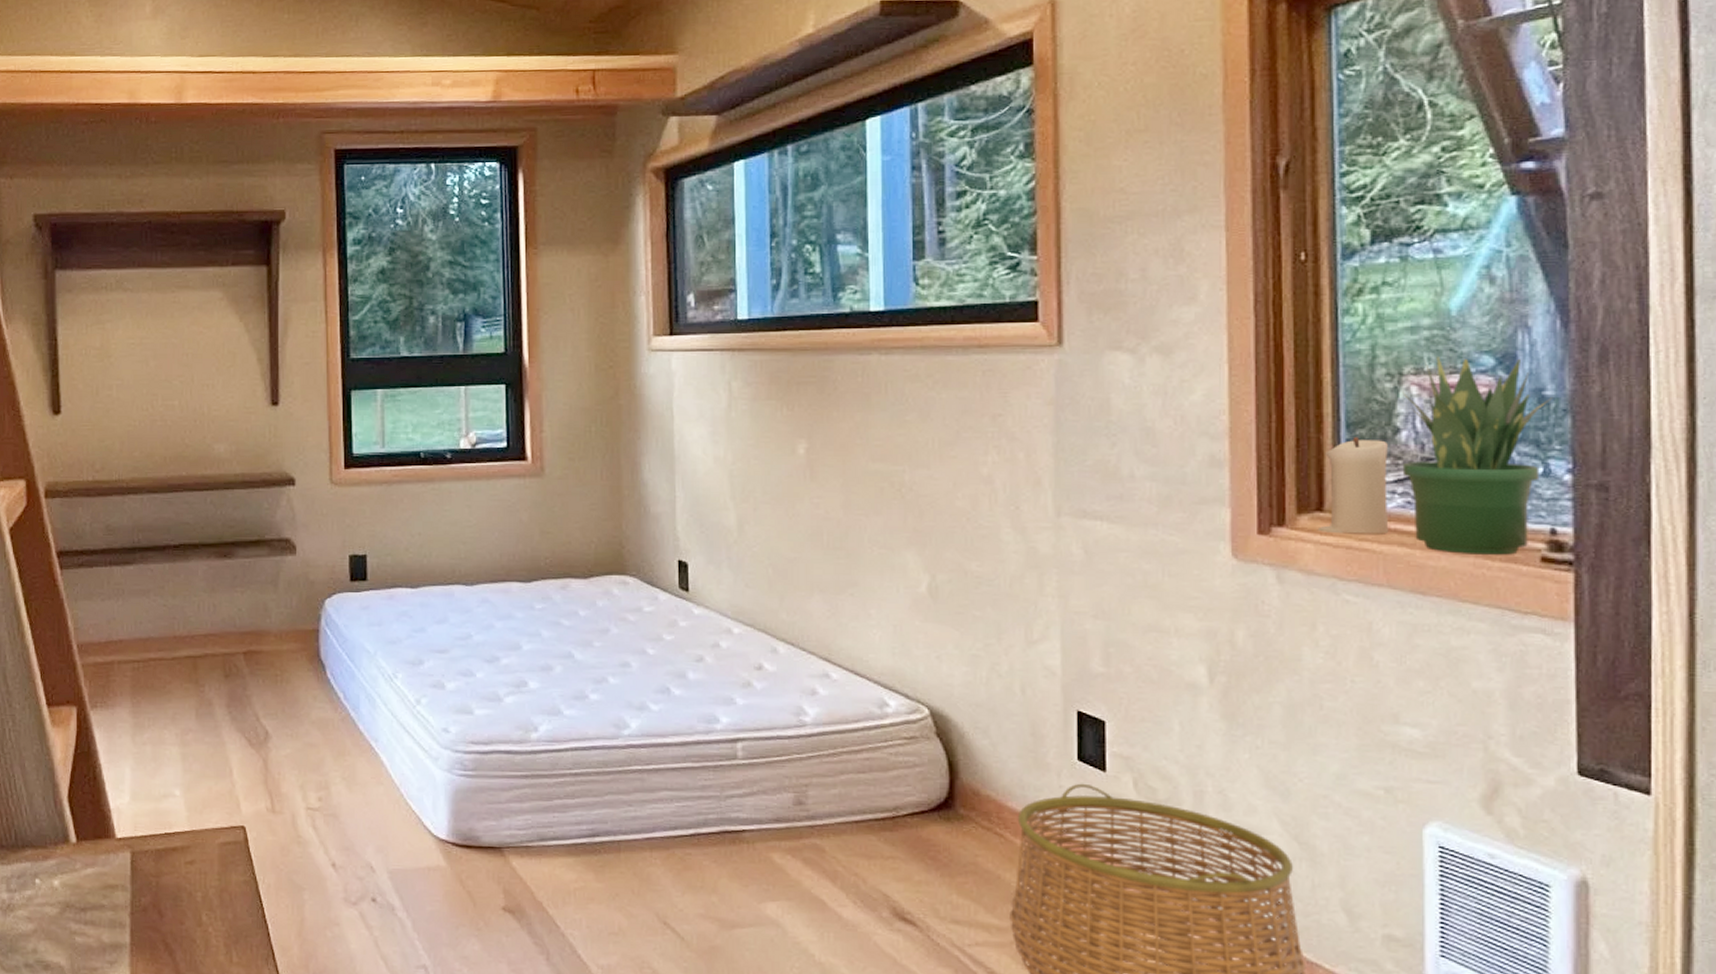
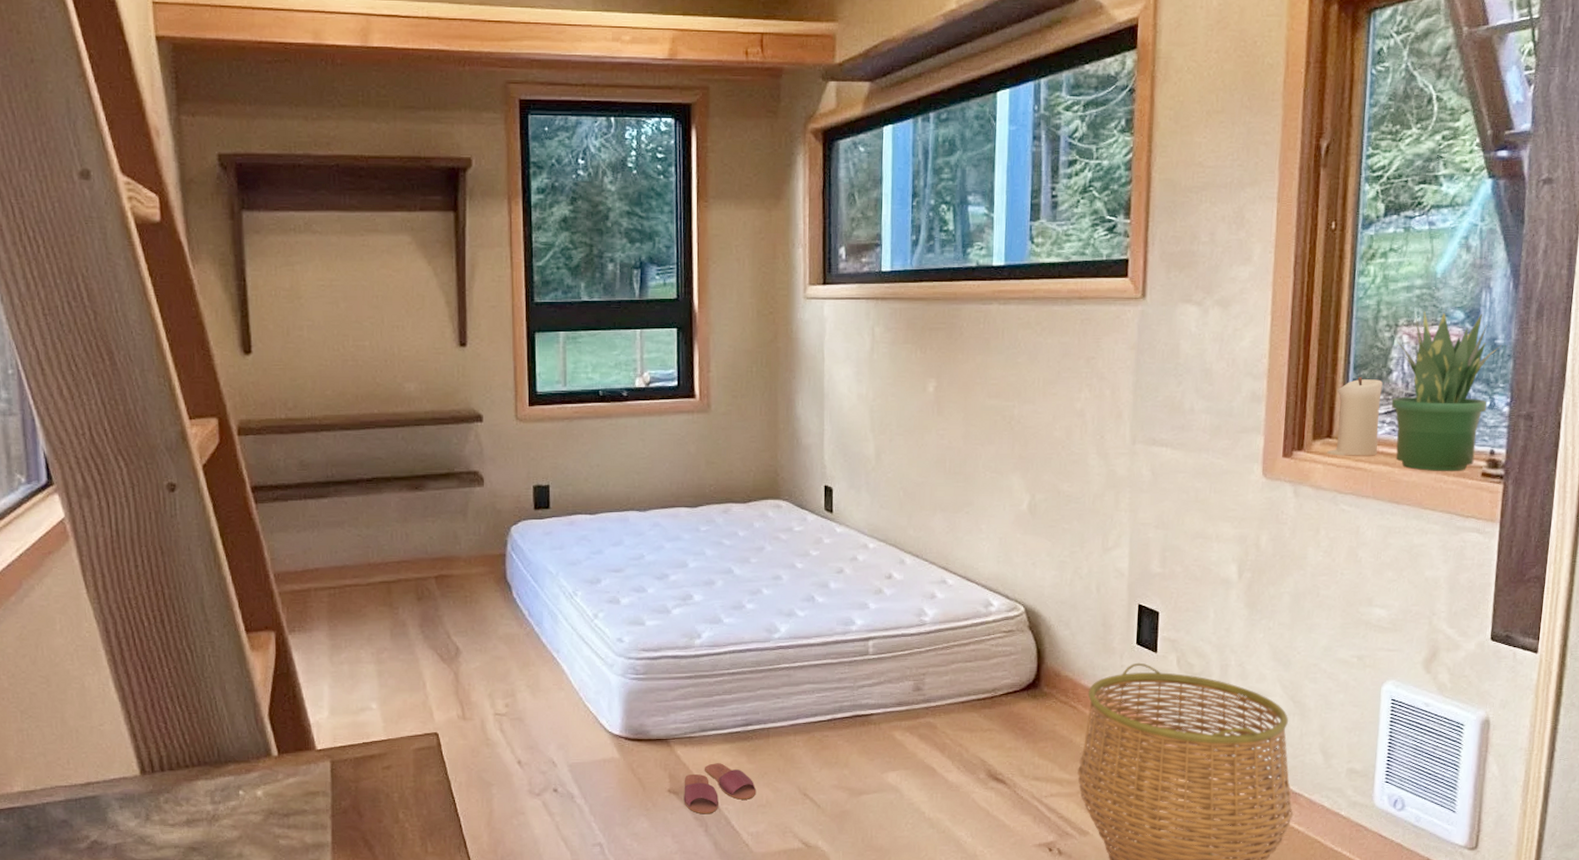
slippers: none [521,879,607,940] -> present [684,763,757,815]

